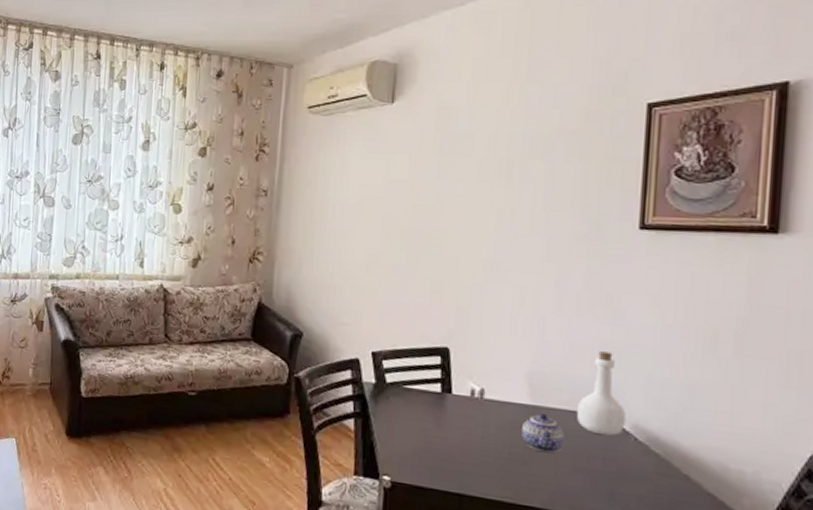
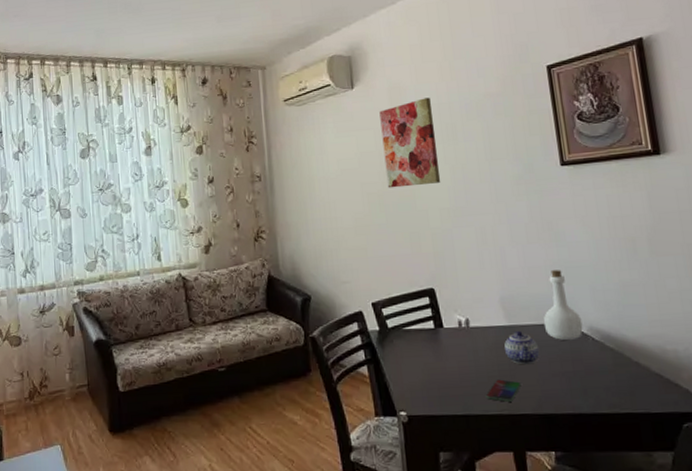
wall art: none [415,124,487,228] -> present [379,97,441,188]
smartphone: none [487,462,534,490] -> present [485,379,521,402]

